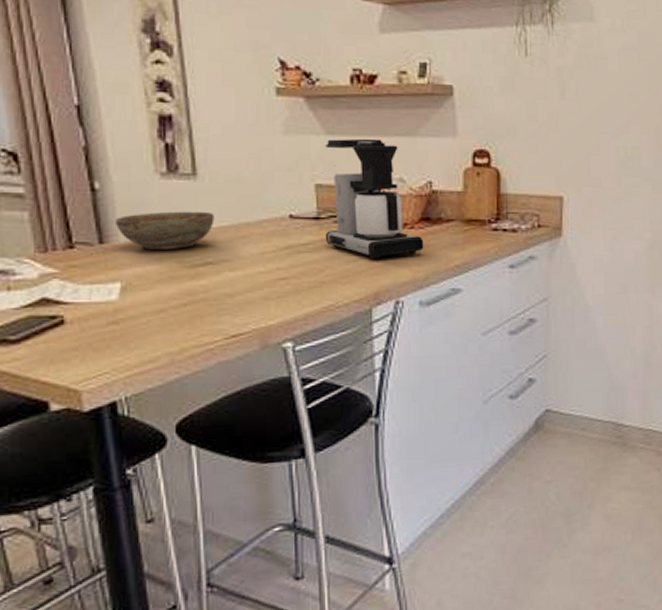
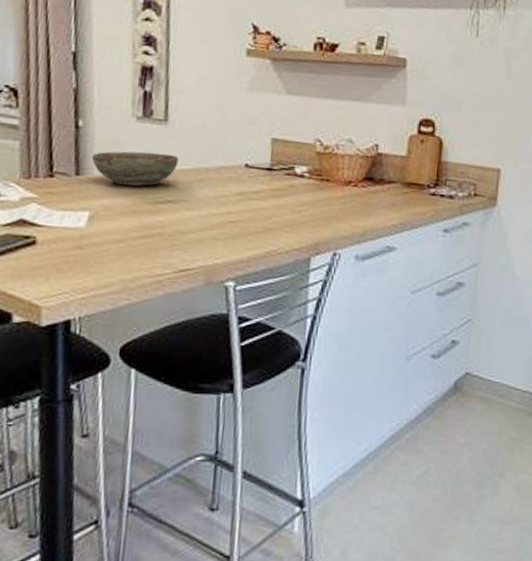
coffee maker: present [325,138,424,259] -> none [275,98,365,212]

